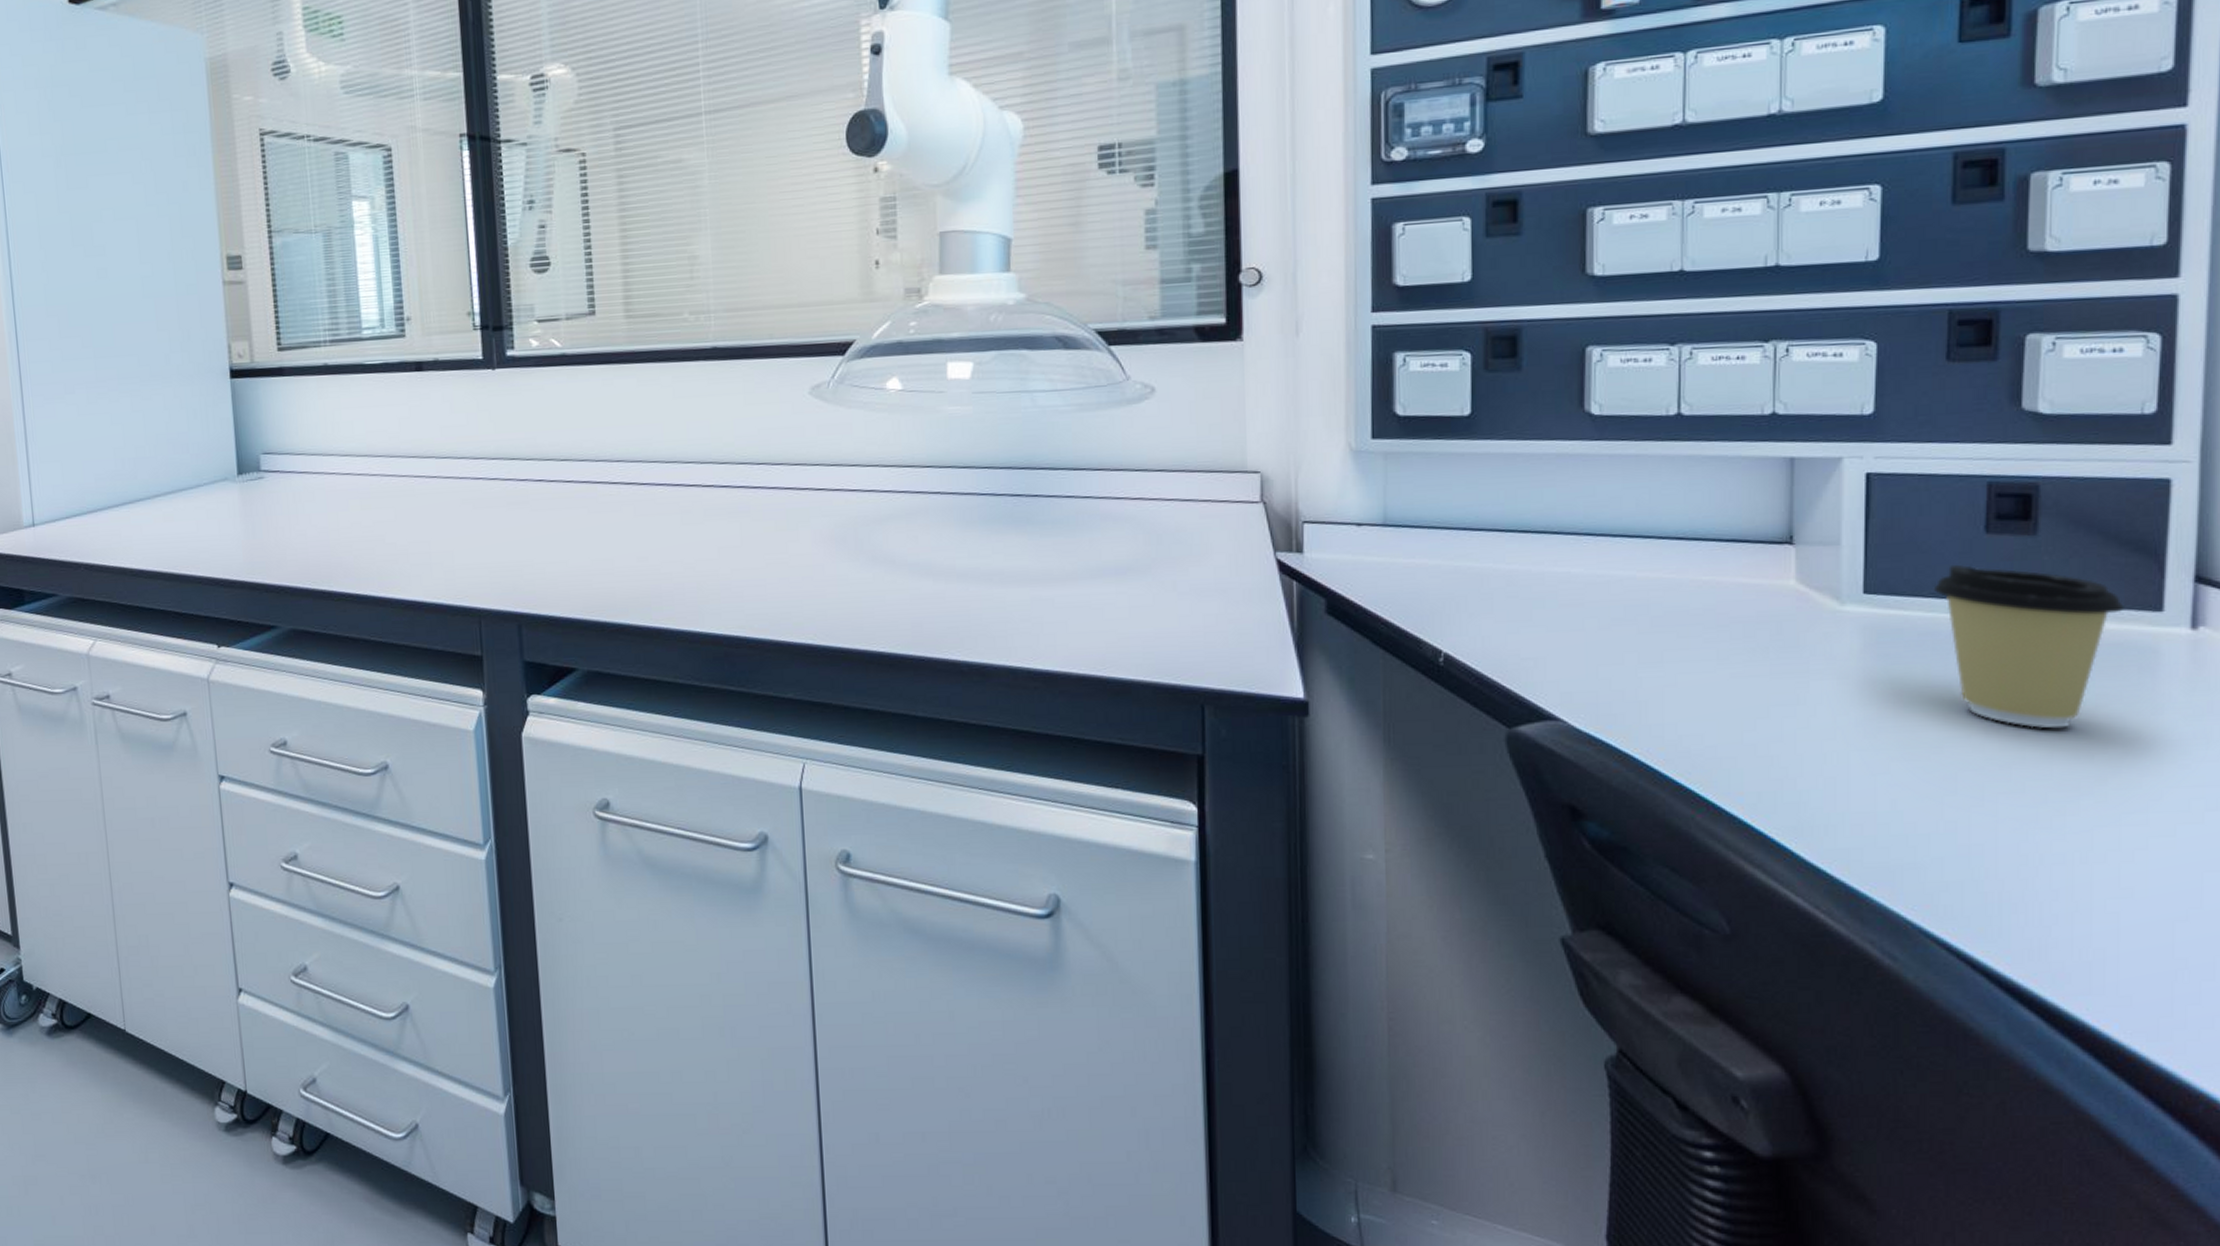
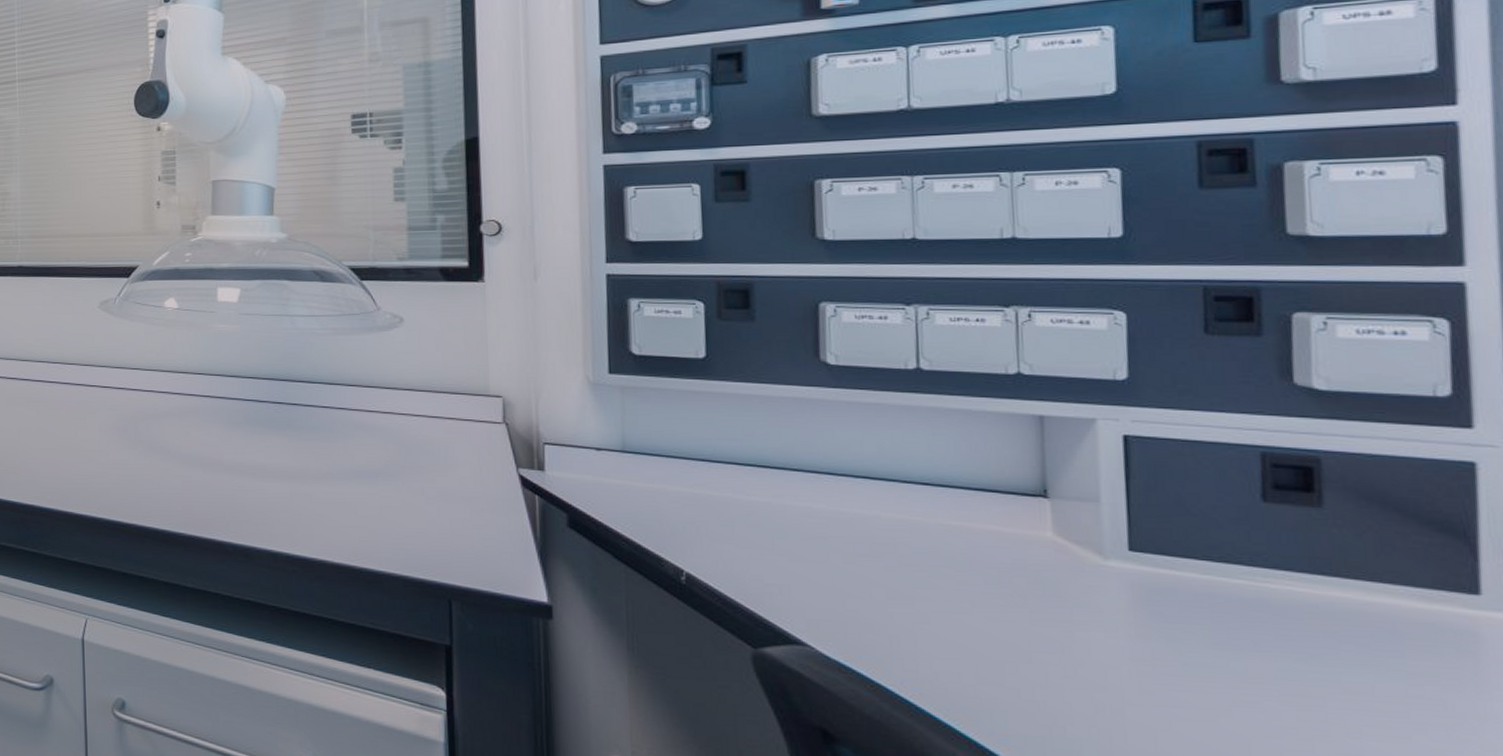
coffee cup: present [1933,564,2124,729] -> none [1207,530,1433,704]

